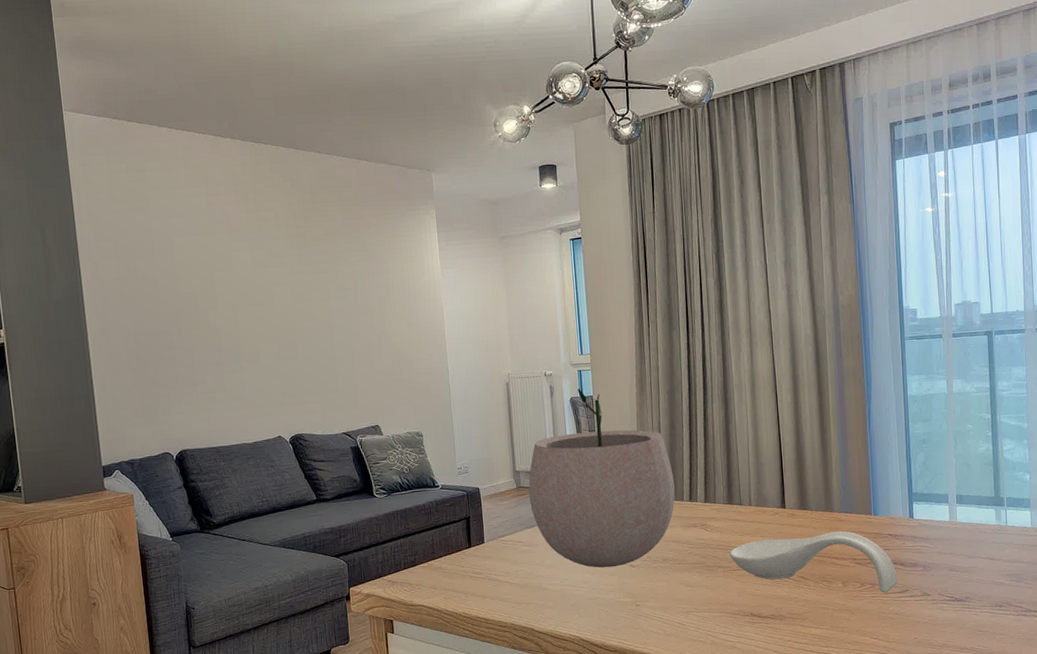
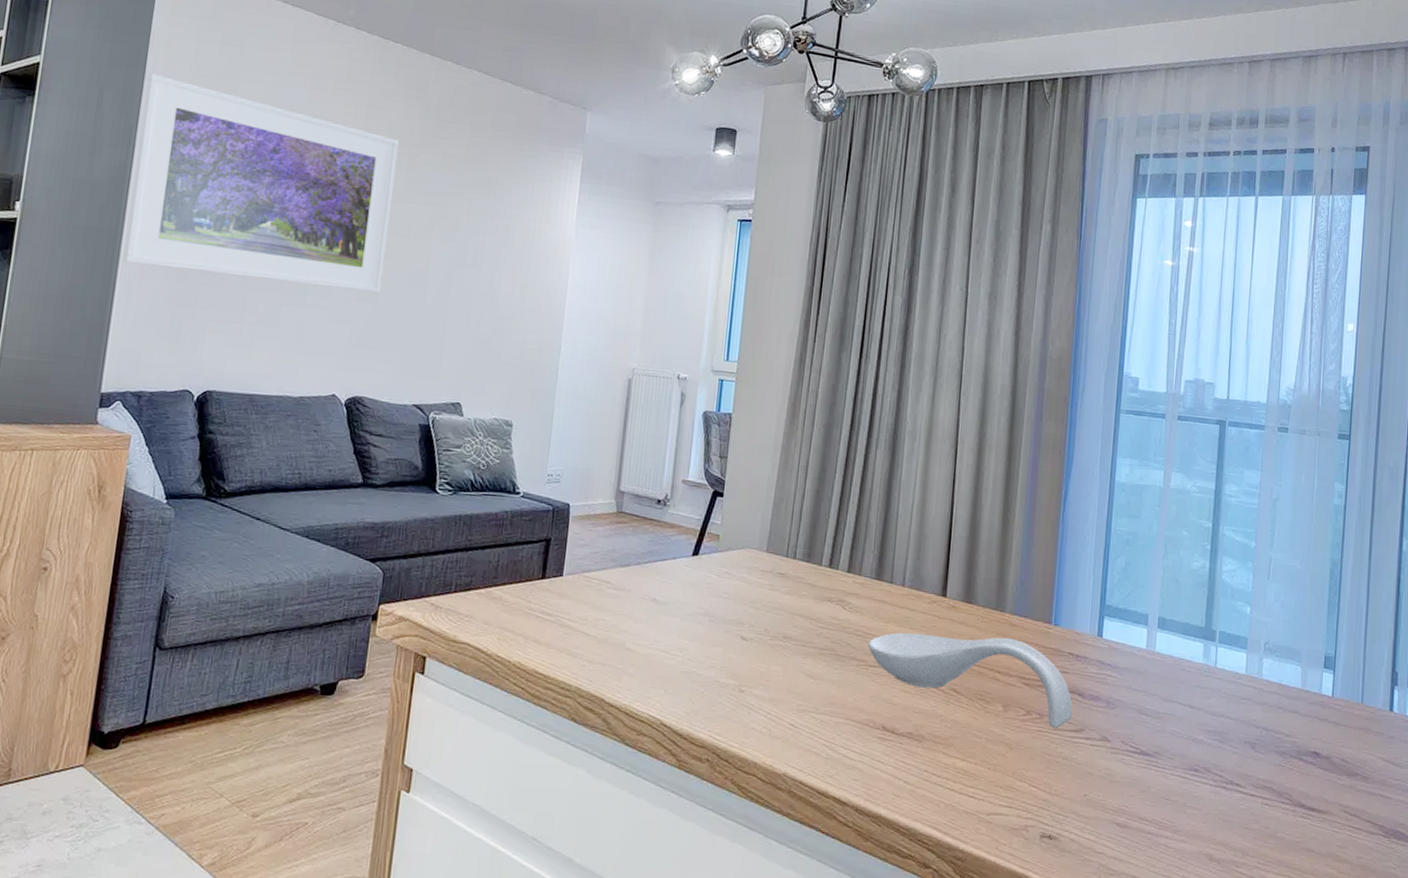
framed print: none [77,206,298,362] -> present [123,73,400,293]
plant pot: present [528,388,676,568] -> none [629,402,815,636]

